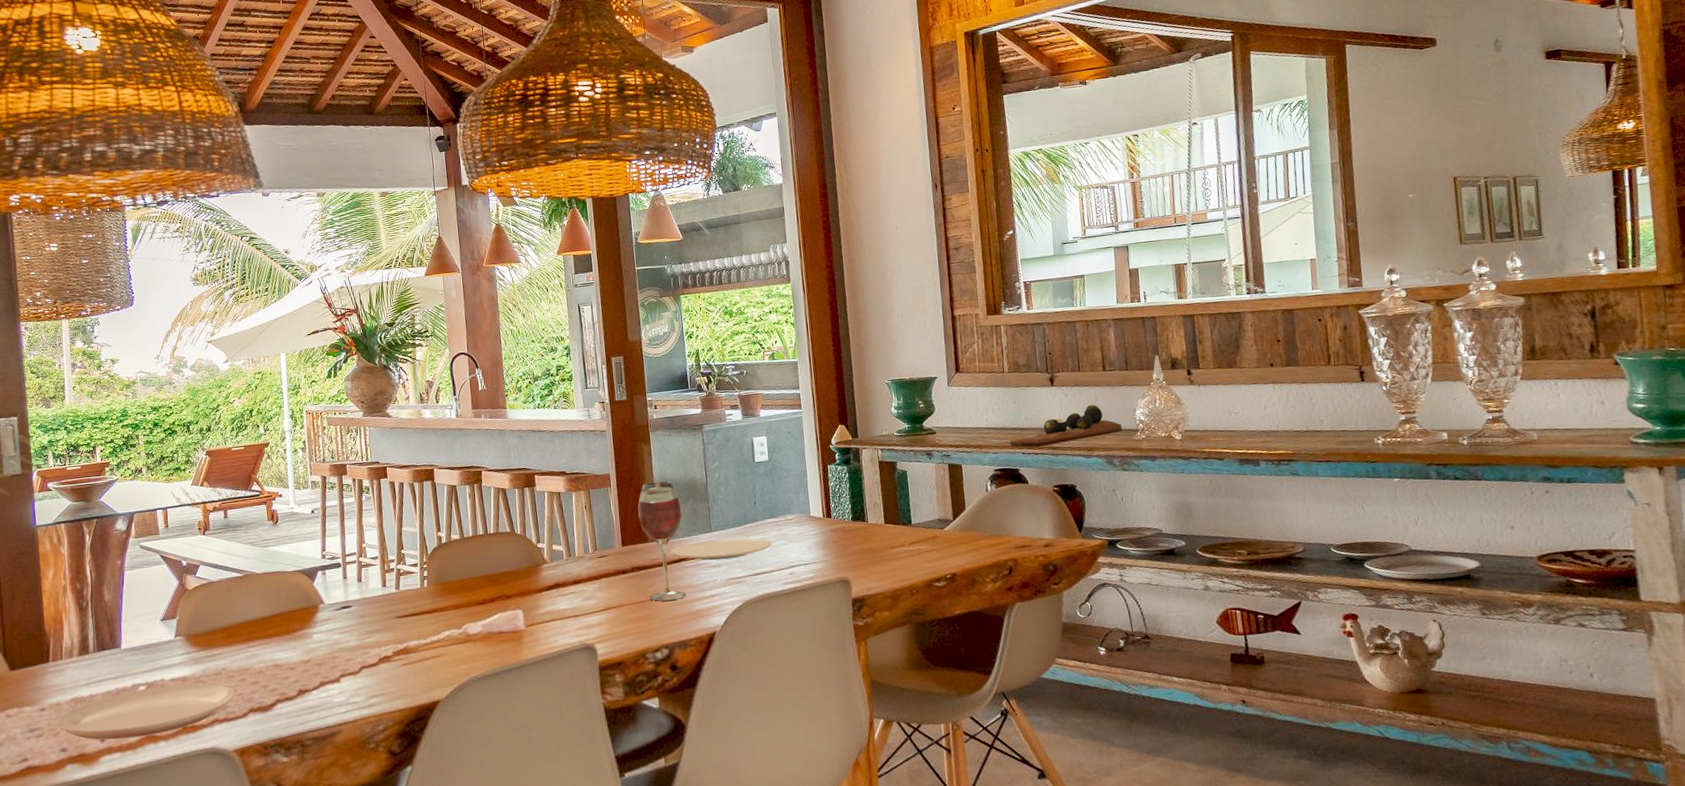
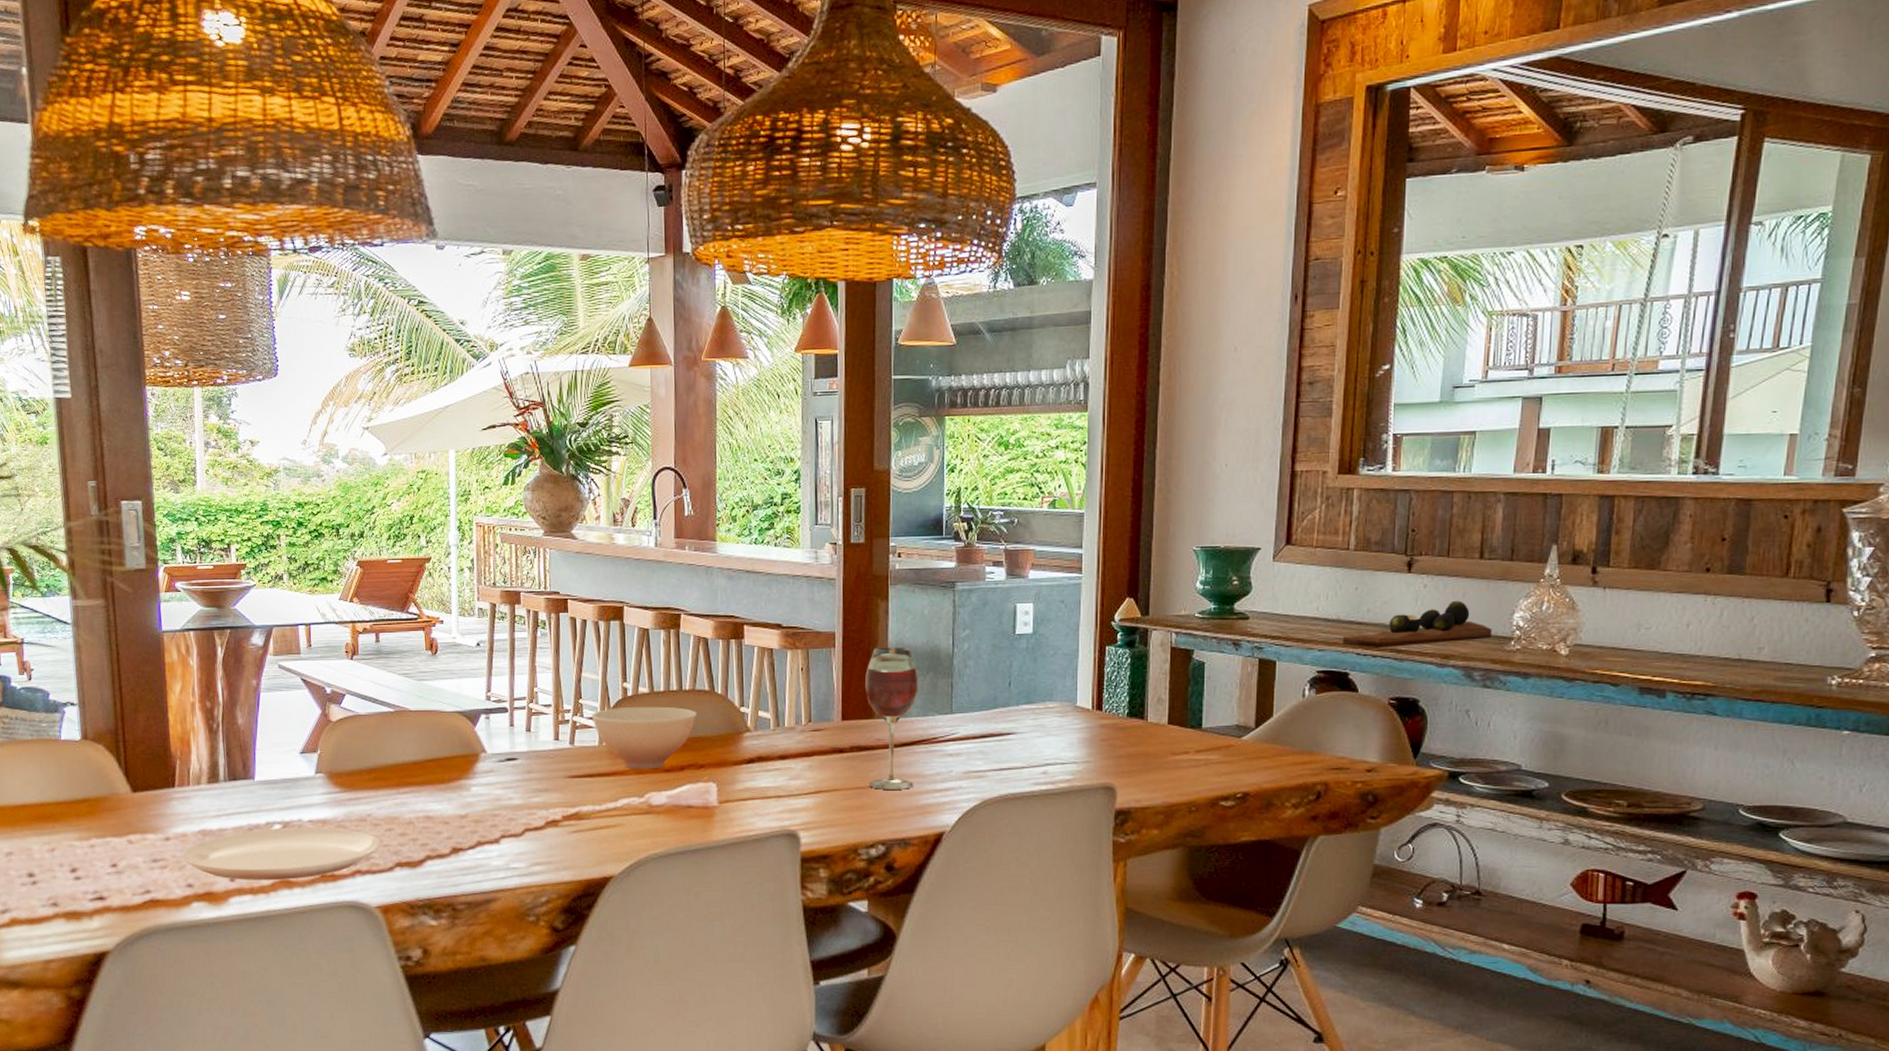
bowl: none [412,549,502,605] -> present [591,706,697,770]
plate: present [669,538,773,561] -> none [898,723,1026,748]

